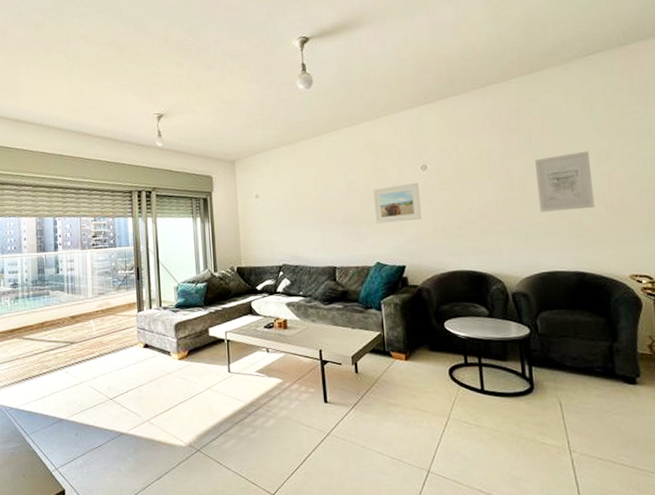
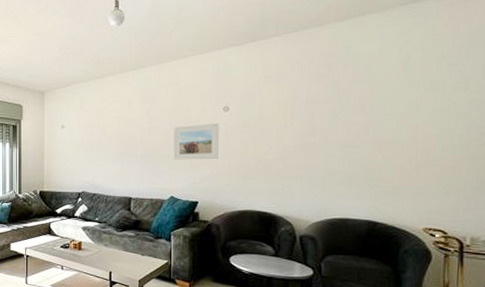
wall art: present [535,151,595,212] -> none [338,102,398,160]

